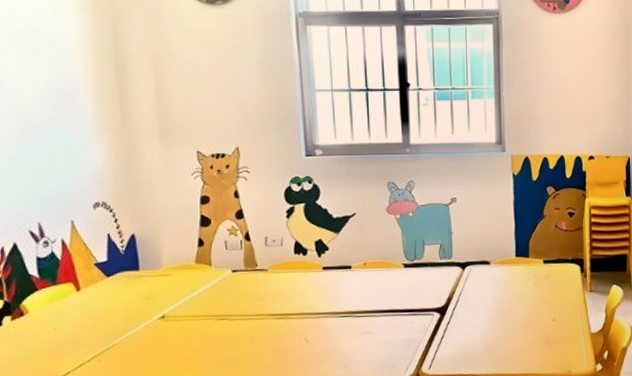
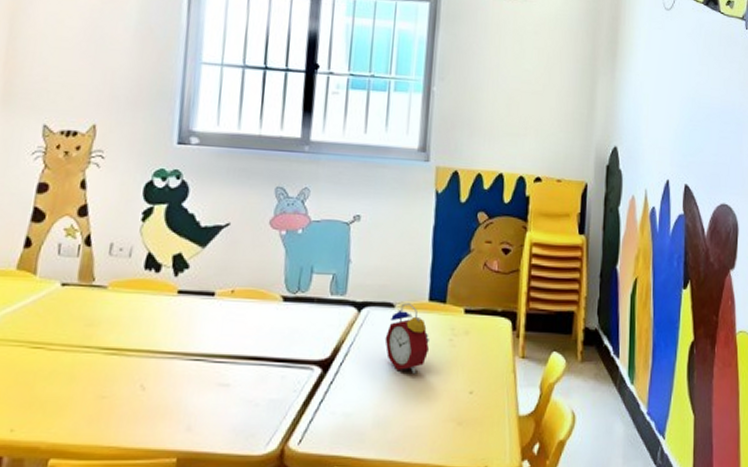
alarm clock: none [485,260,520,311] -> present [384,303,430,374]

